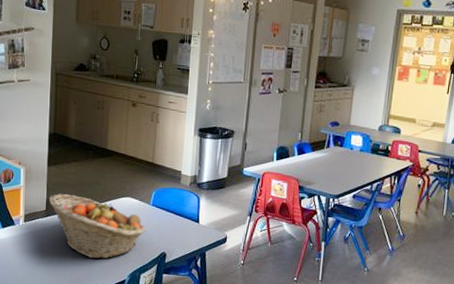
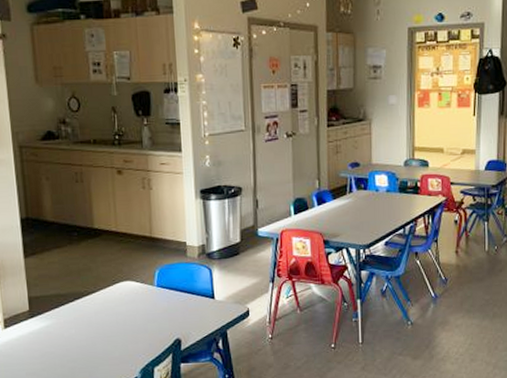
fruit basket: present [49,194,146,259] -> none [31,287,154,358]

